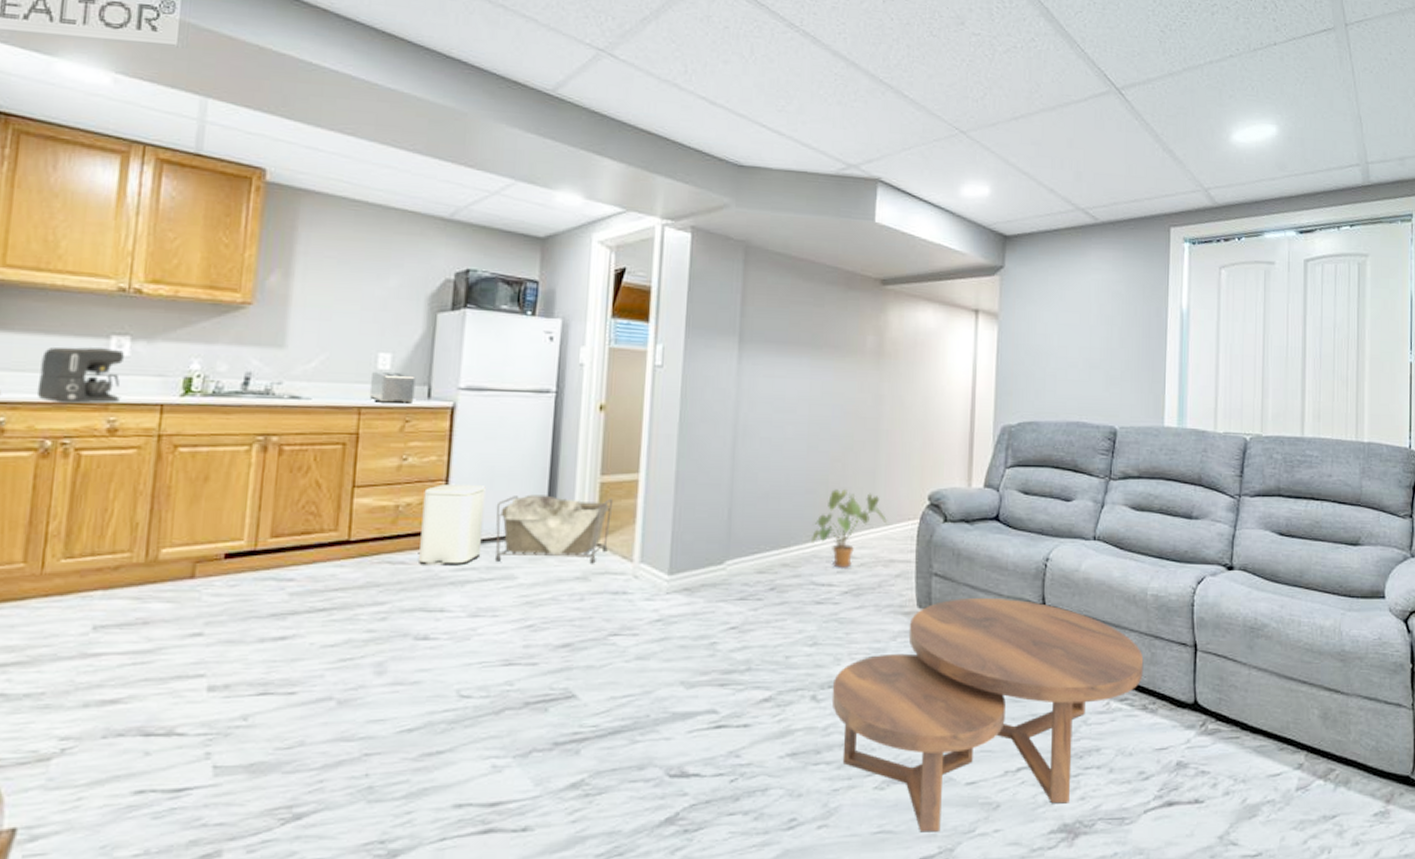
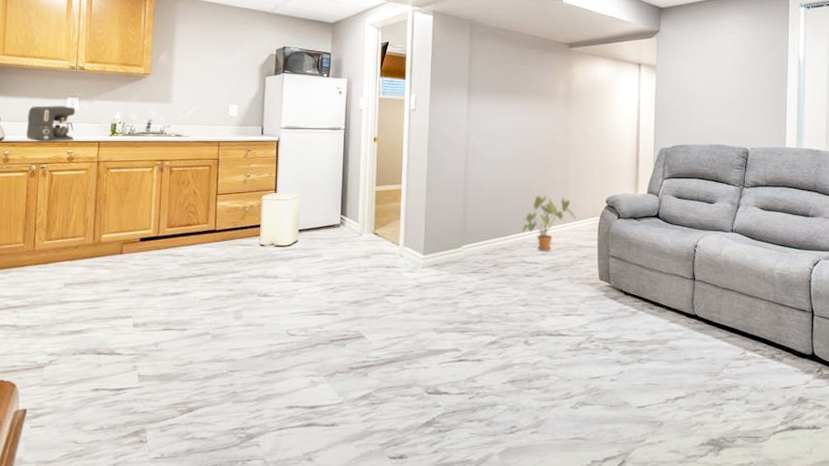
toaster: present [369,371,416,405] -> none [224,117,253,140]
laundry basket: present [494,494,614,564] -> none [307,199,385,247]
coffee table: present [831,597,1144,833] -> none [539,273,772,440]

